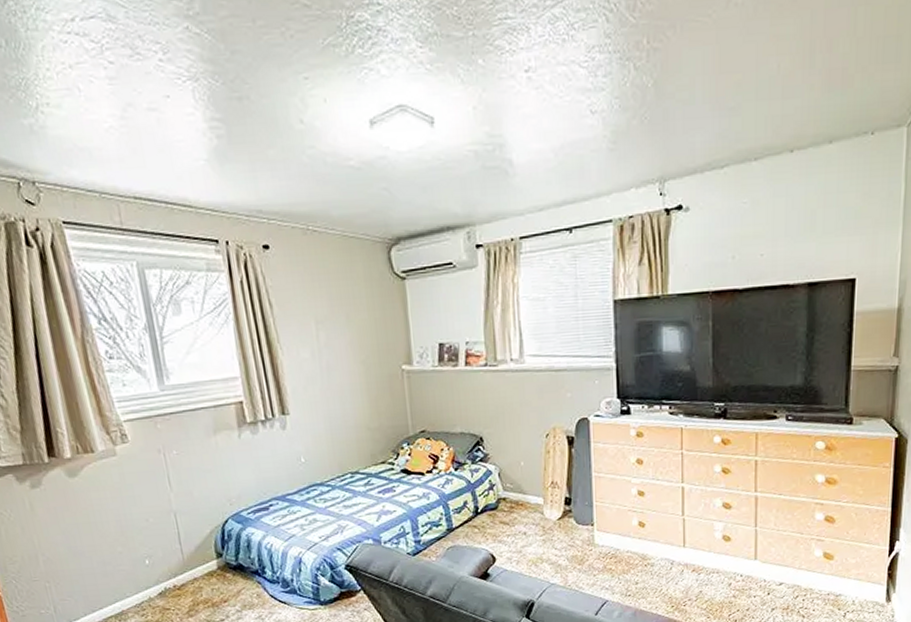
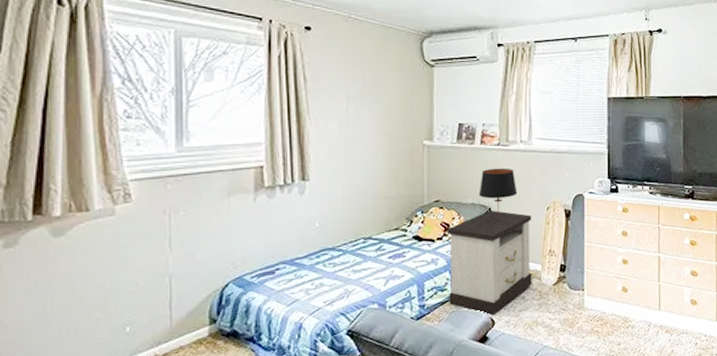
nightstand: none [435,439,534,552] -> present [446,210,532,316]
table lamp: none [467,391,511,448] -> present [478,168,518,218]

